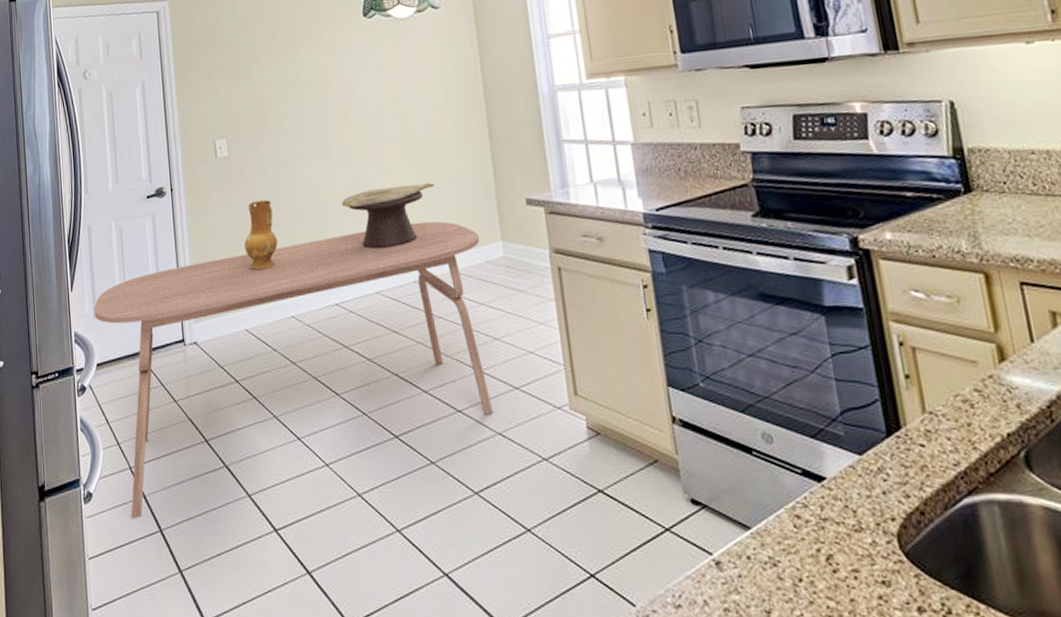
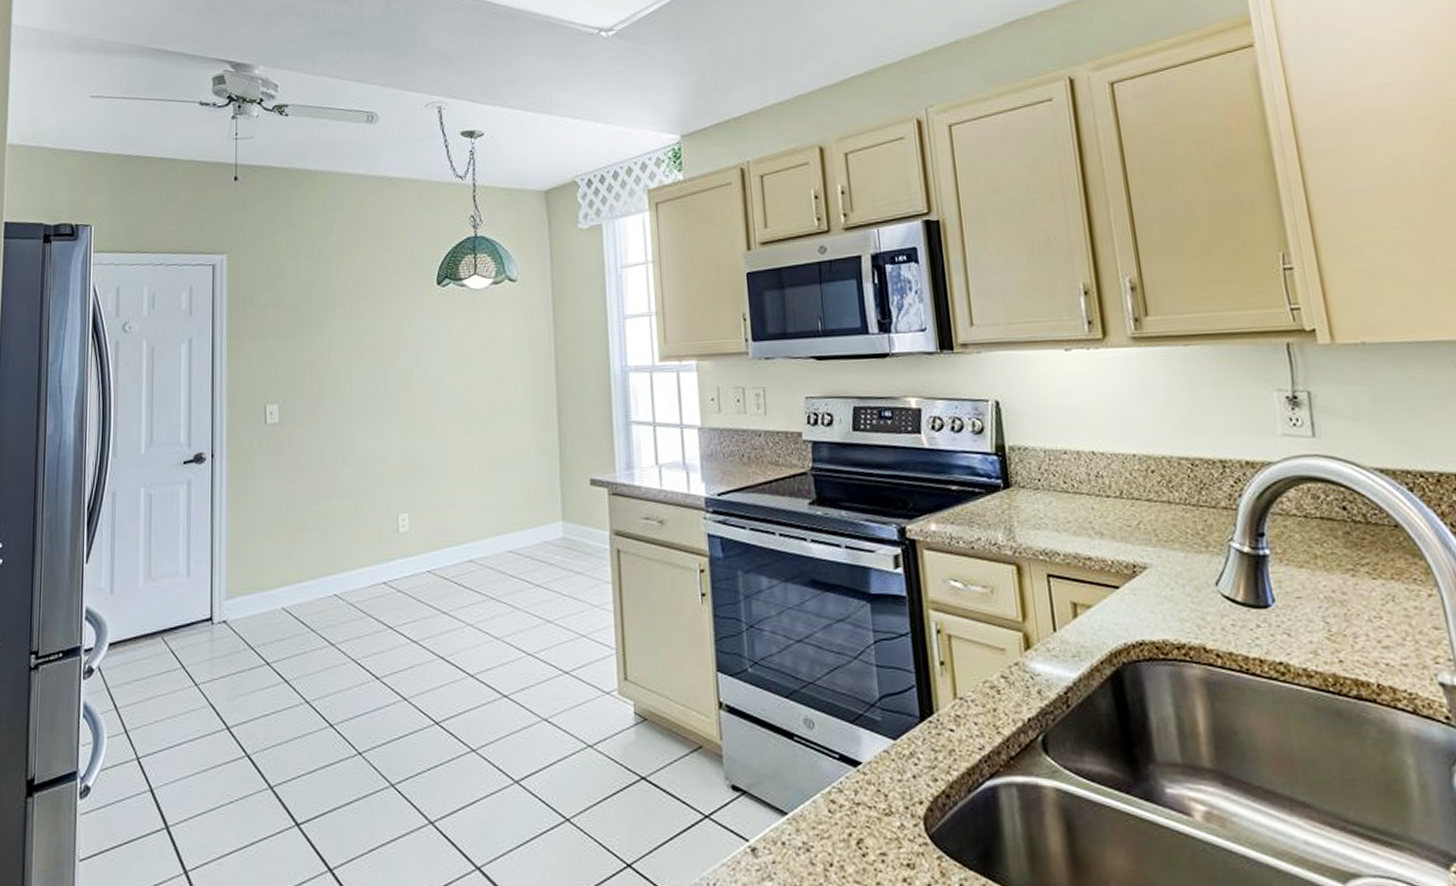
dining table: present [94,221,493,519] -> none [111,498,540,815]
ceramic jug: present [244,200,278,271] -> none [289,470,326,545]
decorative bowl: present [341,183,435,250] -> none [398,459,498,526]

